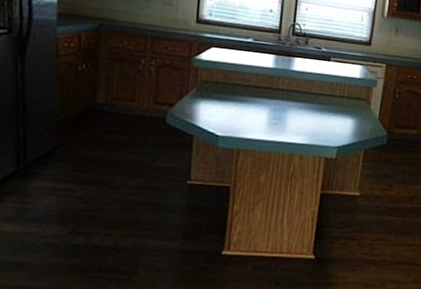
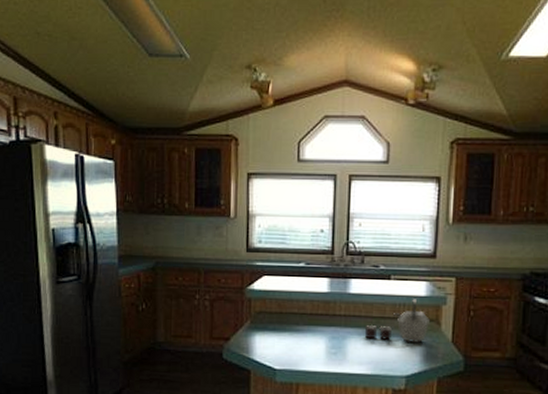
kettle: none [303,80,362,119] -> present [364,299,431,344]

